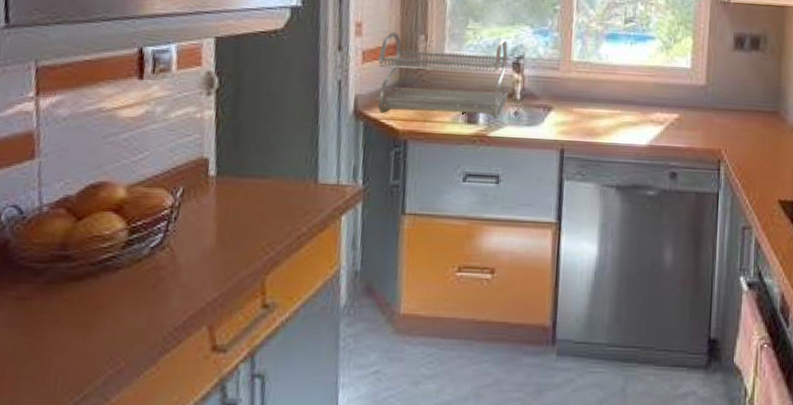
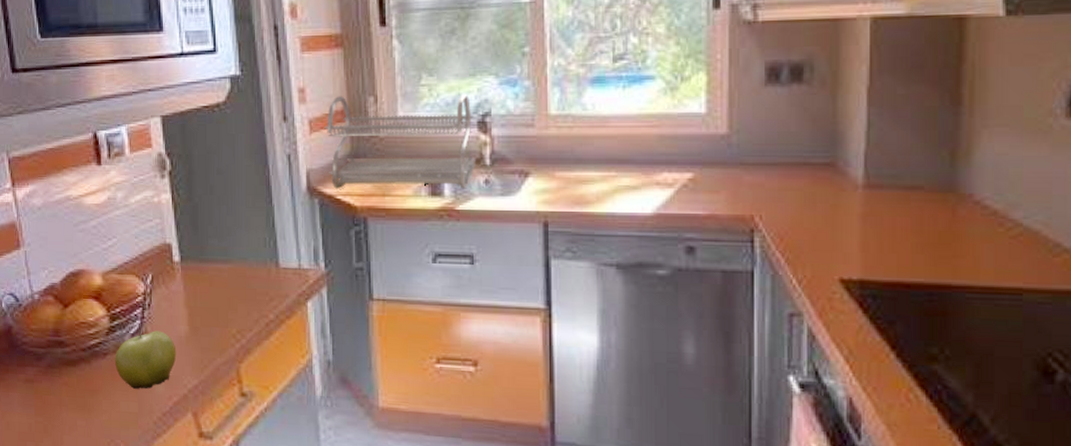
fruit: none [127,243,199,304] -> present [115,330,177,389]

